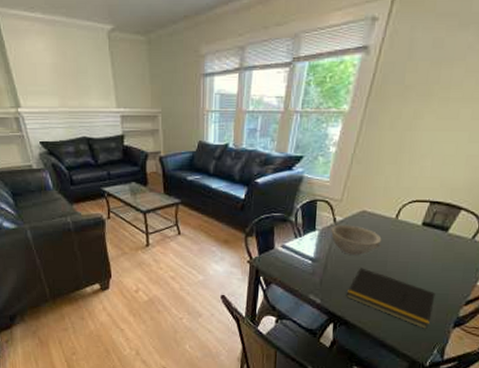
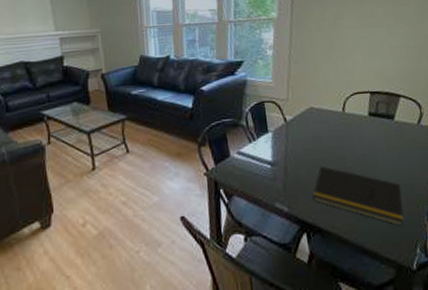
bowl: present [330,224,382,255] -> none [282,123,336,154]

